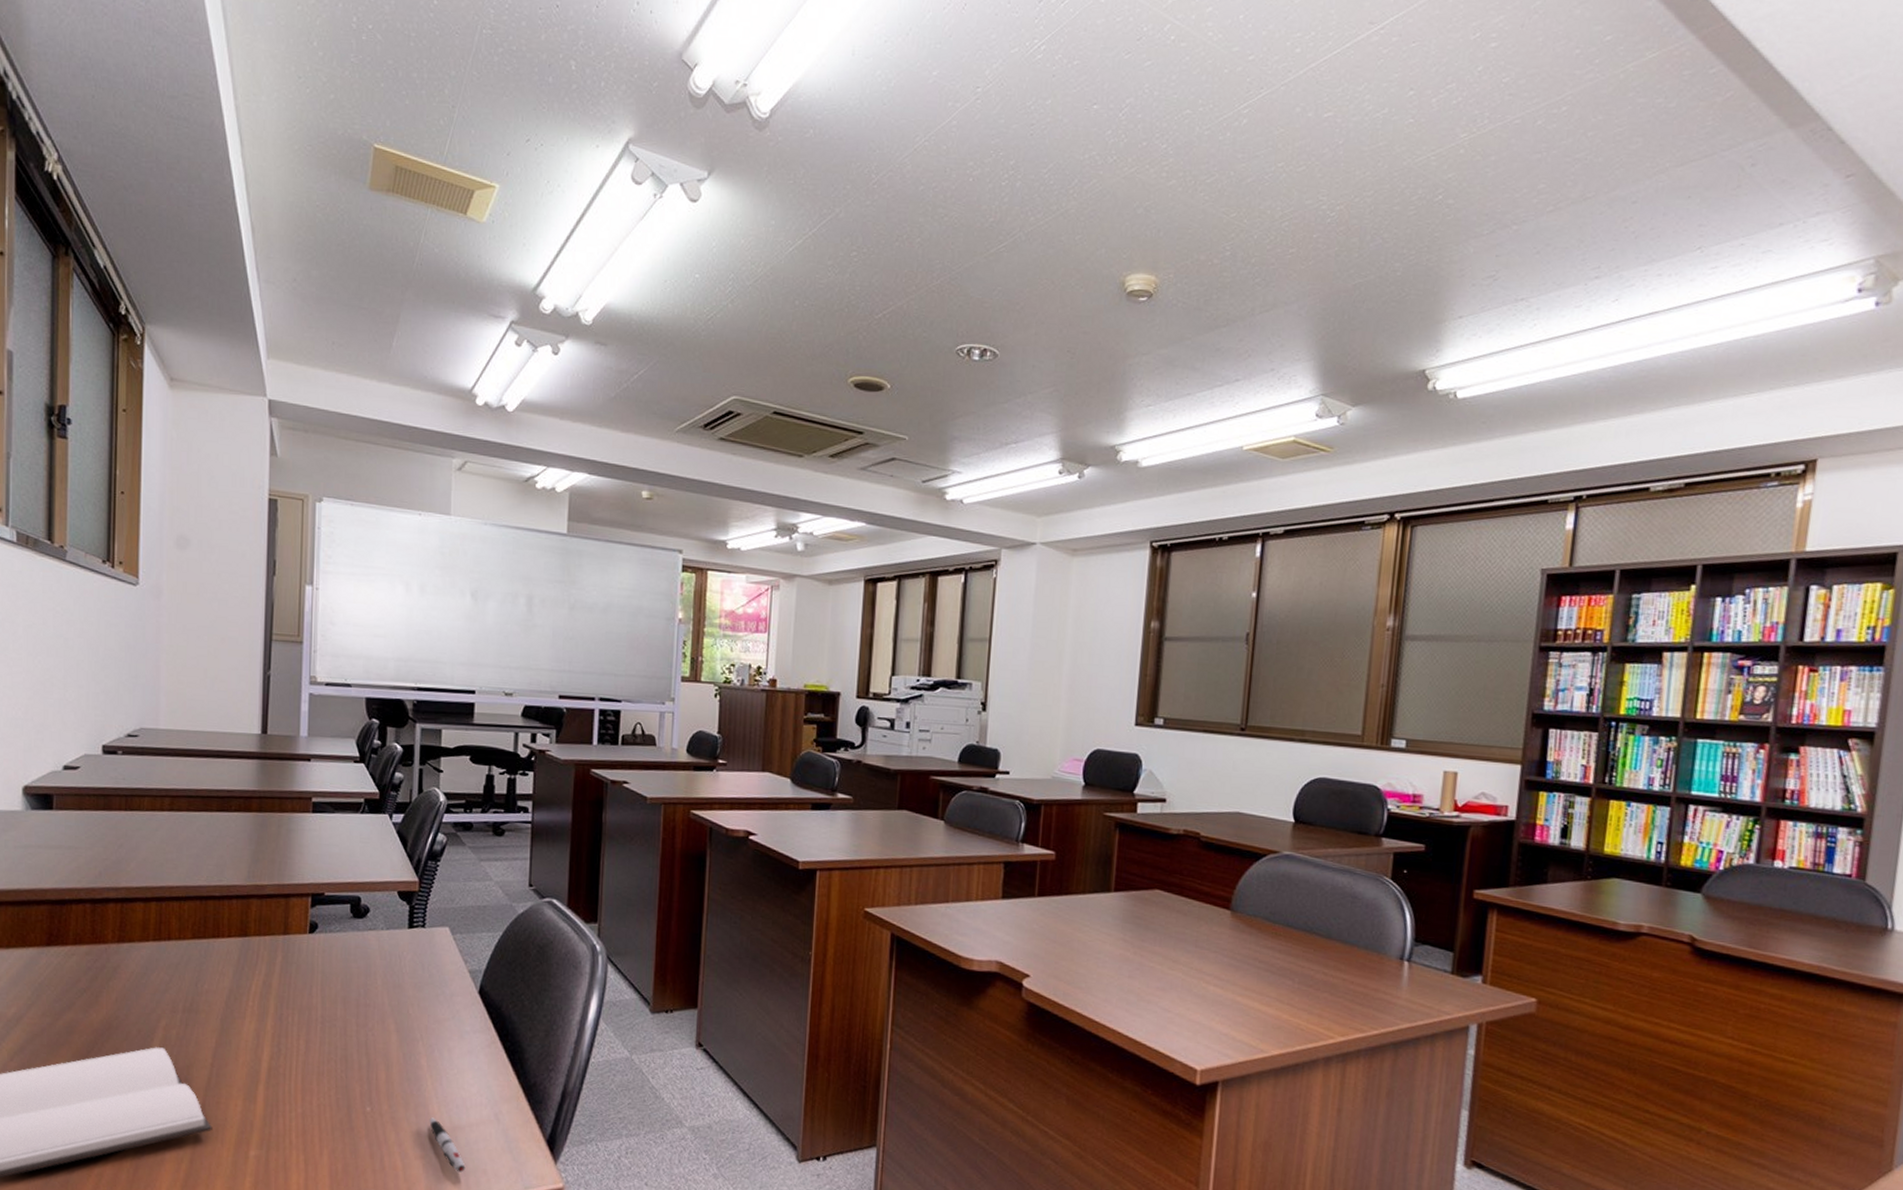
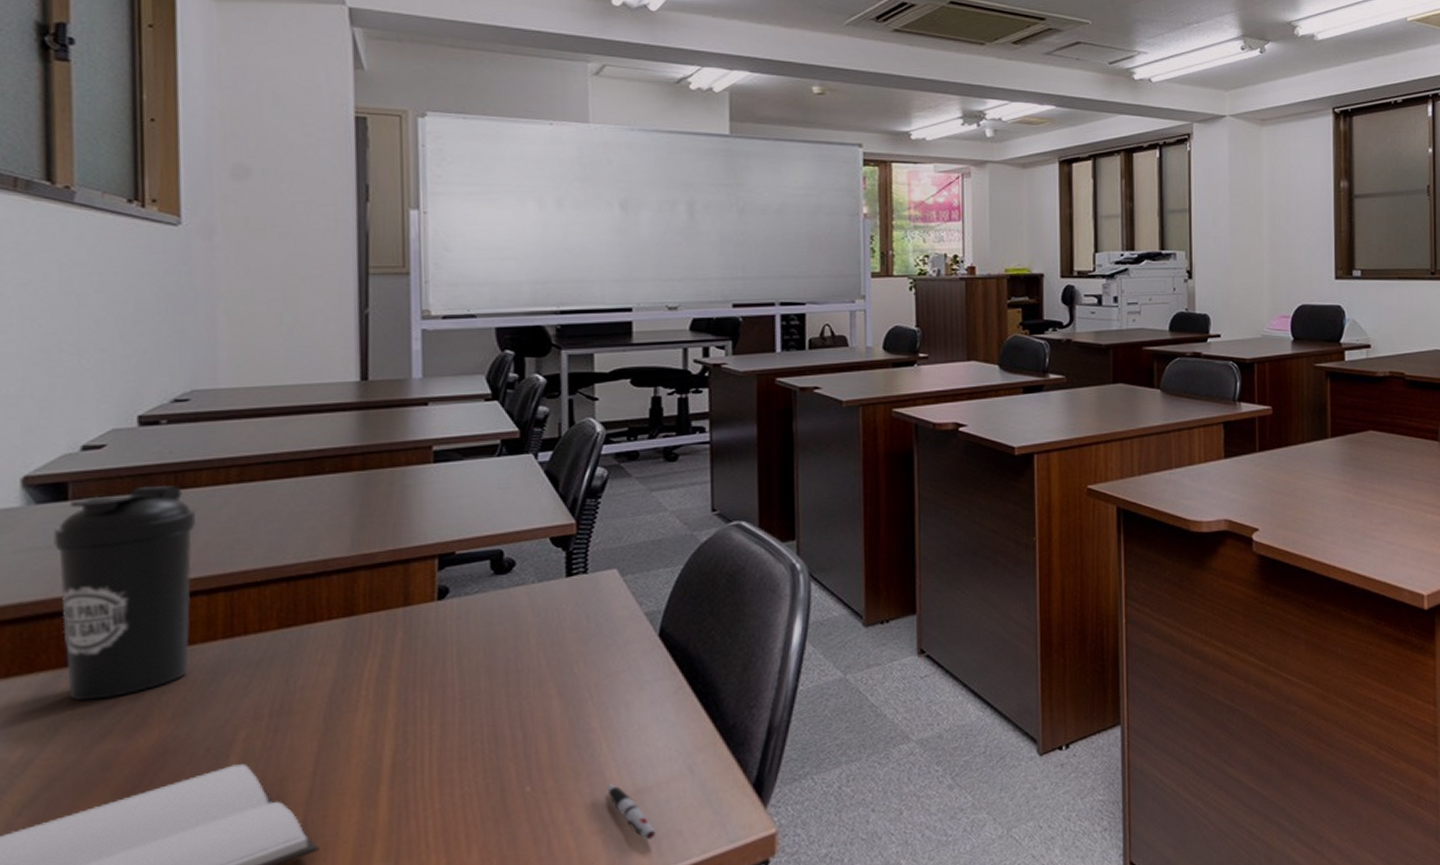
water bottle: none [42,805,139,977] -> present [53,485,197,701]

